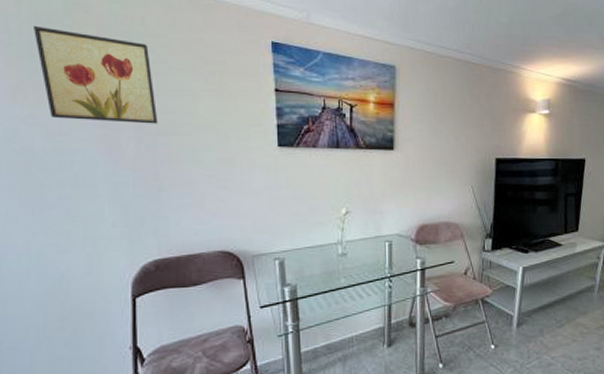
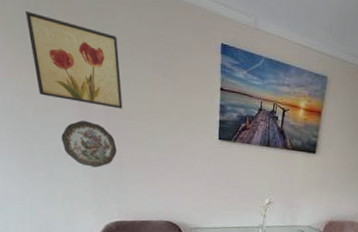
decorative plate: none [80,142,152,197] -> present [61,120,117,168]

